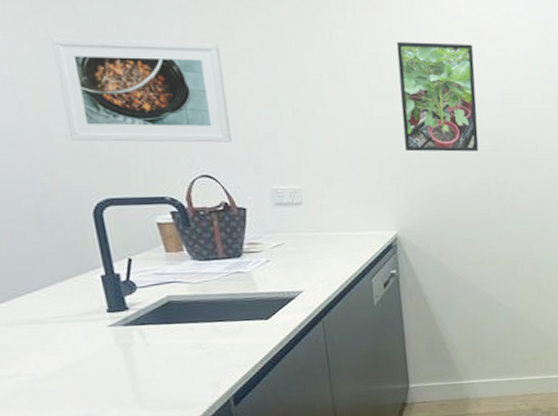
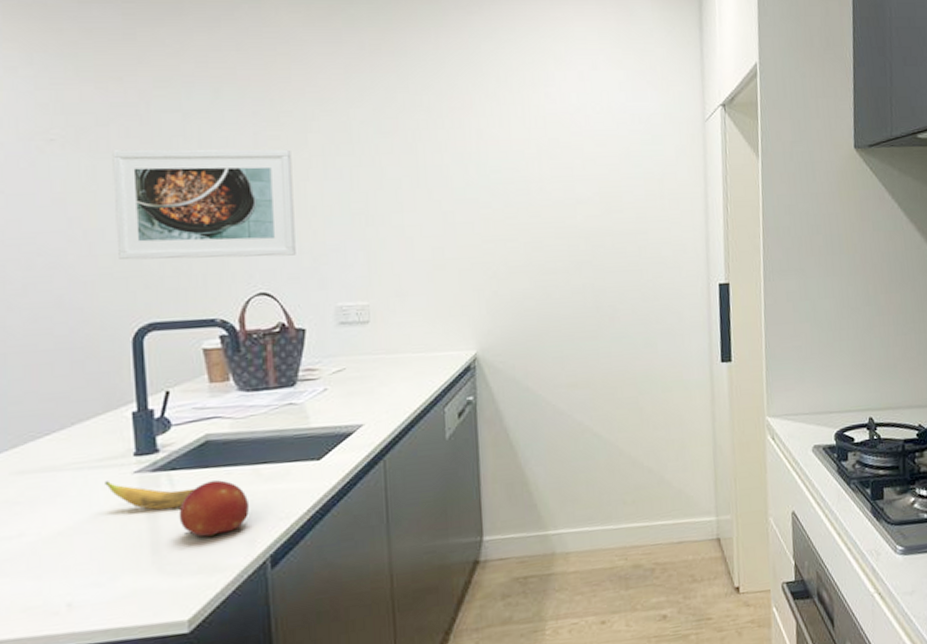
banana: none [85,333,163,357] -> present [105,481,195,510]
fruit: none [151,334,211,381] -> present [178,480,249,538]
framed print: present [396,42,479,152] -> none [485,140,573,259]

